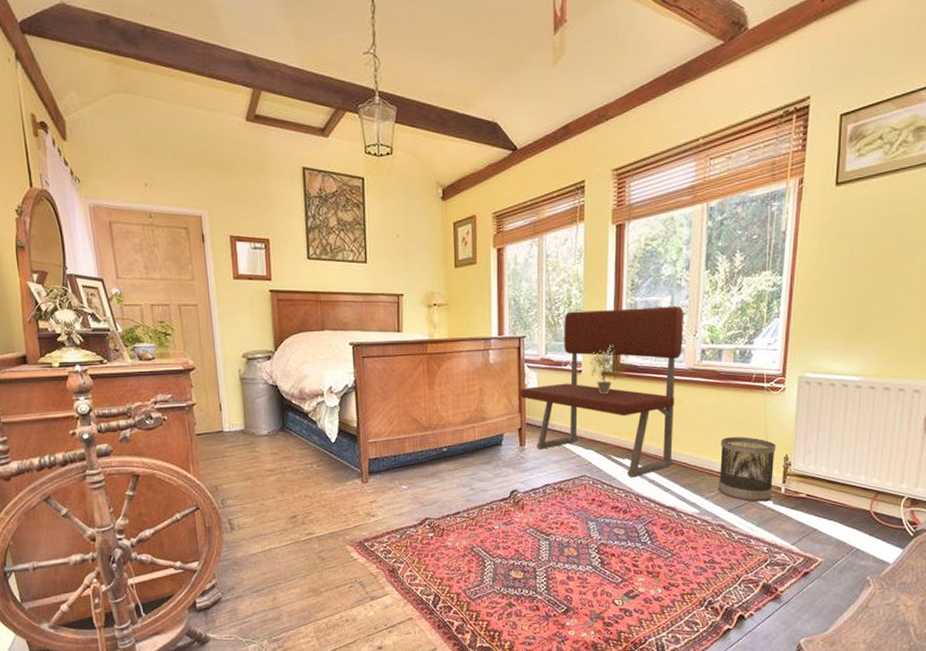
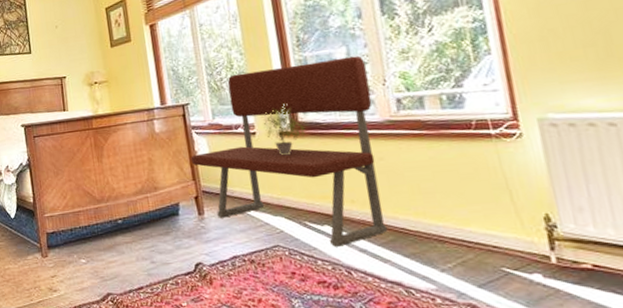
wastebasket: present [718,437,776,502] -> none [446,194,540,275]

